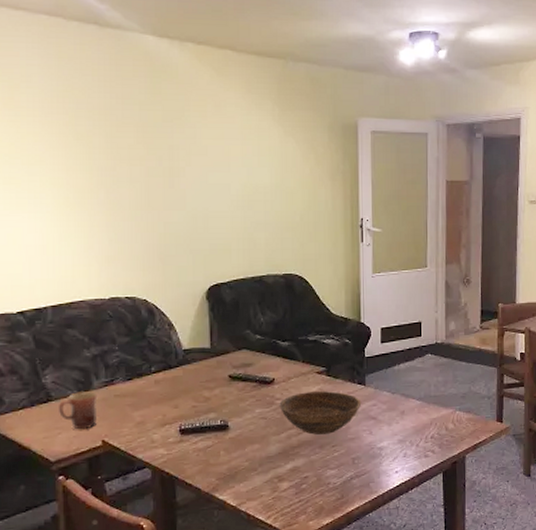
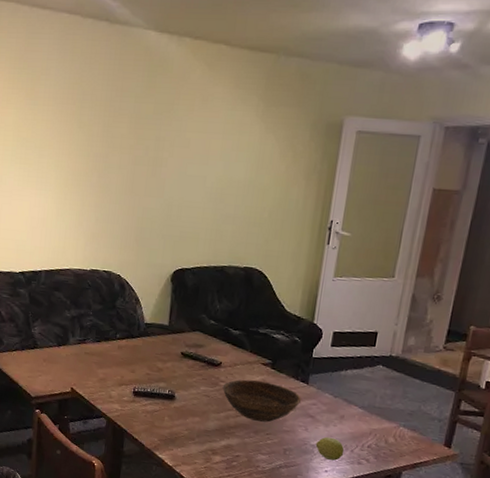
mug: present [58,391,98,430] -> none [41,345,72,376]
fruit: none [382,435,410,459] -> present [315,436,345,461]

